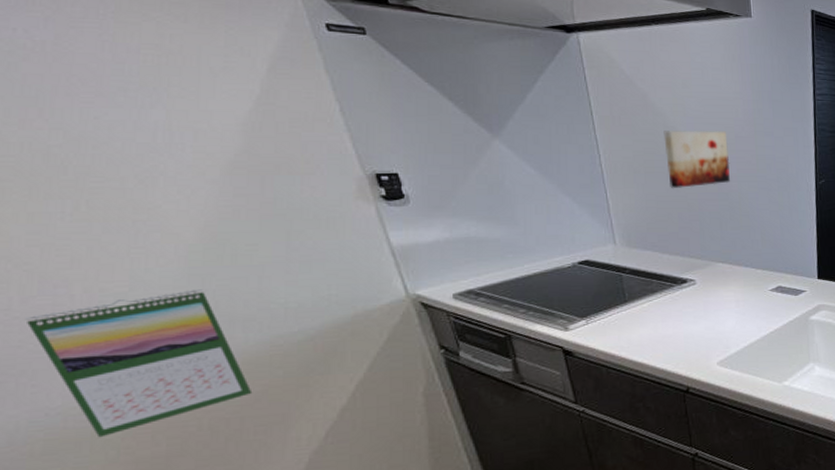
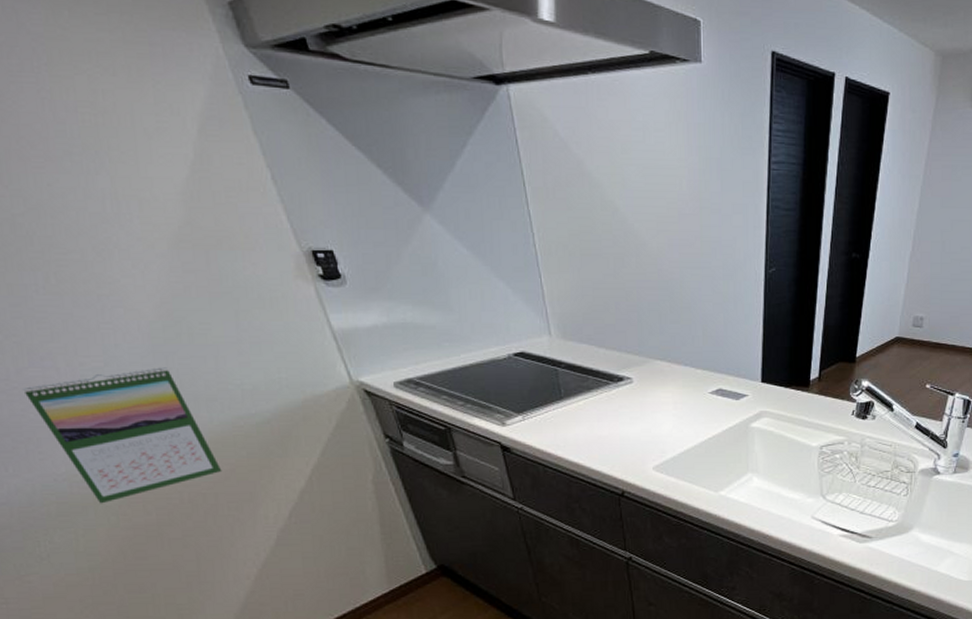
wall art: present [663,131,730,189] -> none [600,206,672,275]

